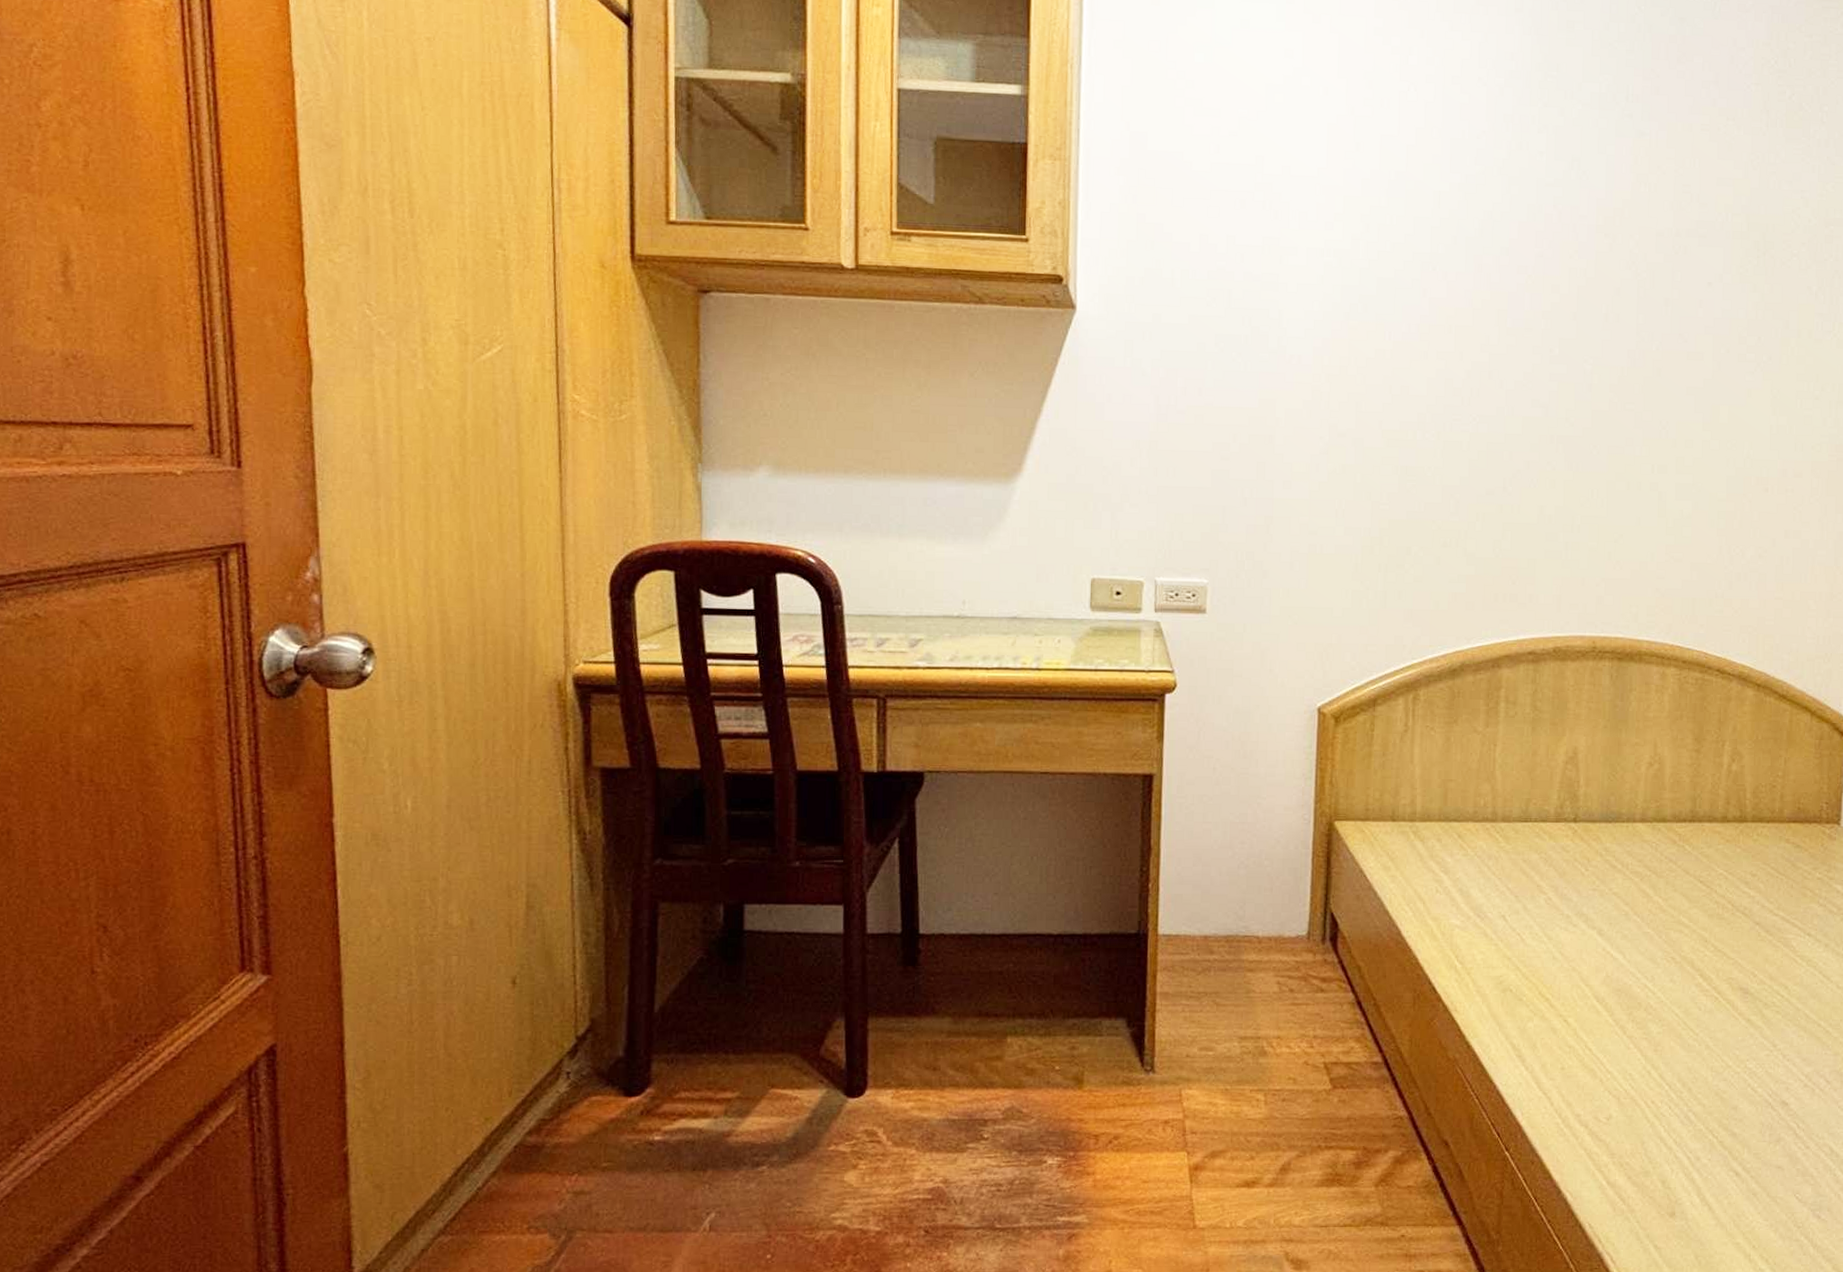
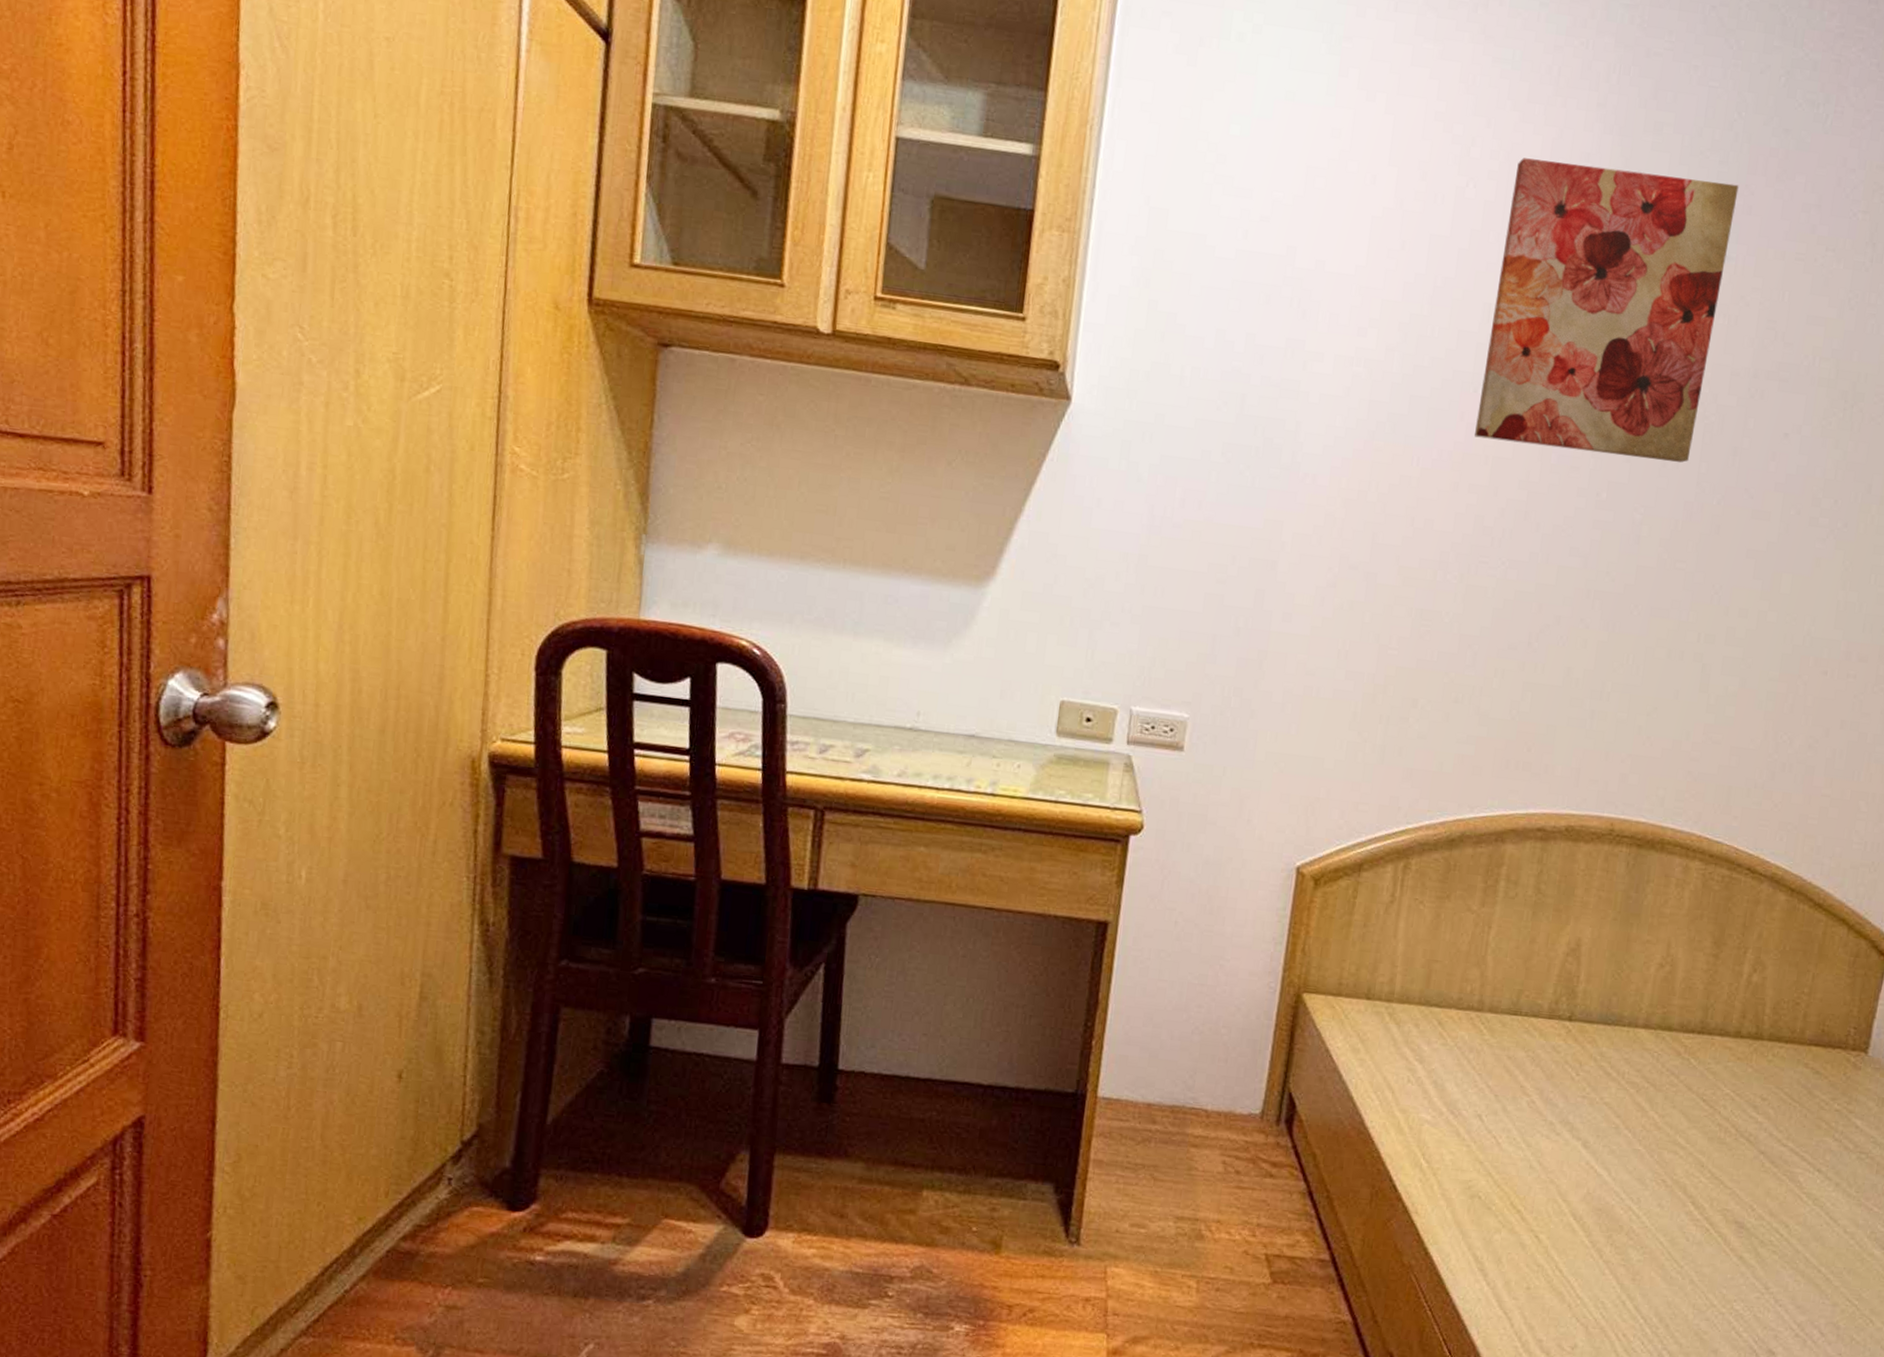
wall art: none [1437,61,1646,316] -> present [1475,158,1739,463]

